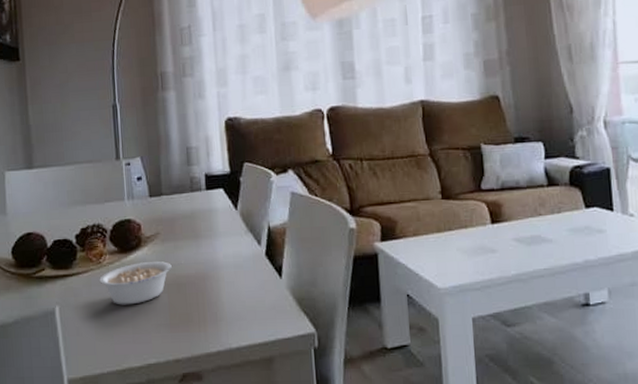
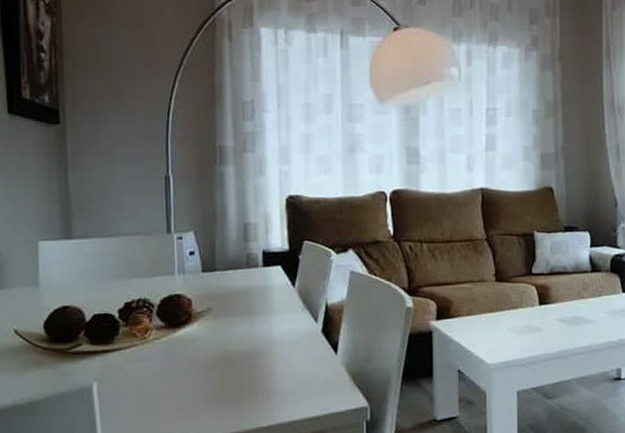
legume: present [99,261,183,305] -> none [144,337,236,381]

